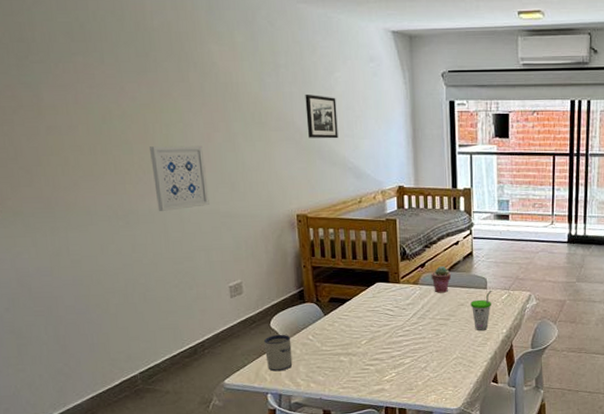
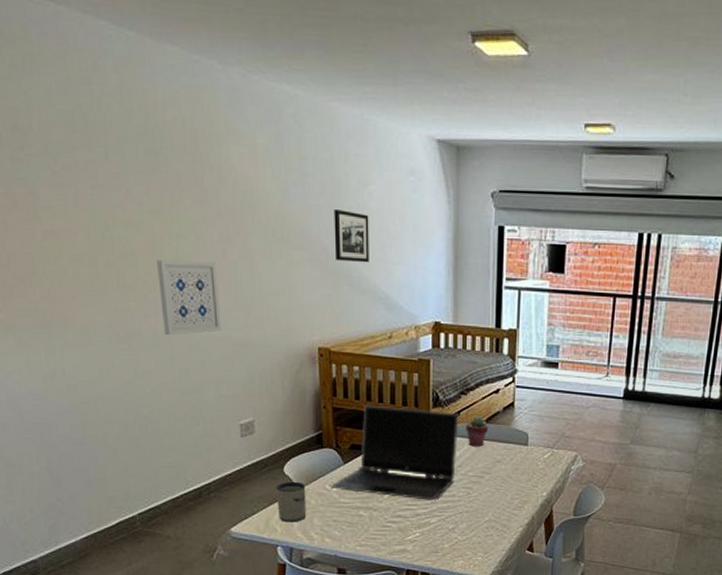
laptop computer: none [314,261,425,343] -> present [331,404,459,500]
cup: present [470,290,492,331] -> none [508,447,533,493]

